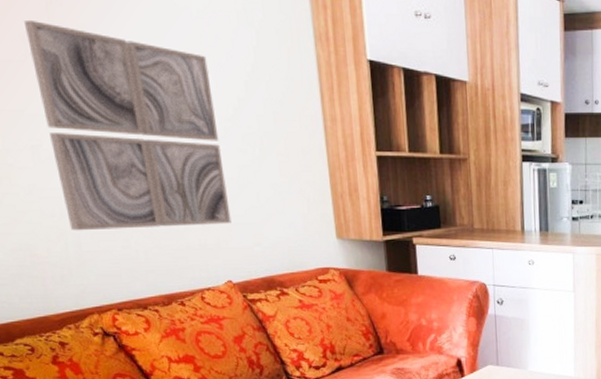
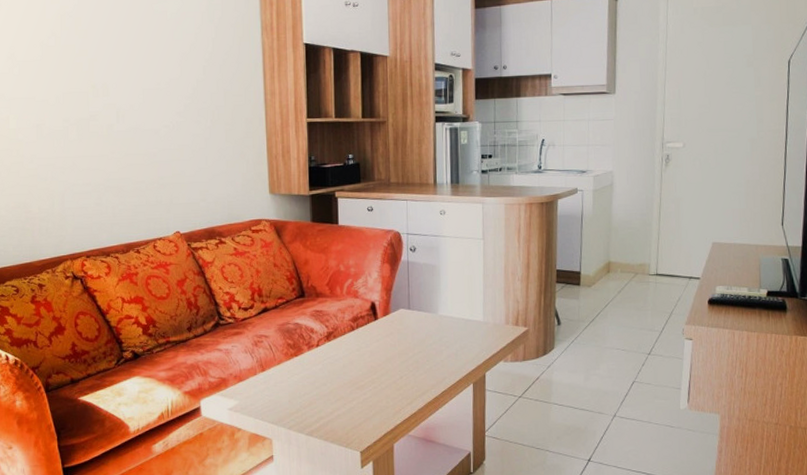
wall art: present [24,19,232,231] -> none [44,29,183,192]

